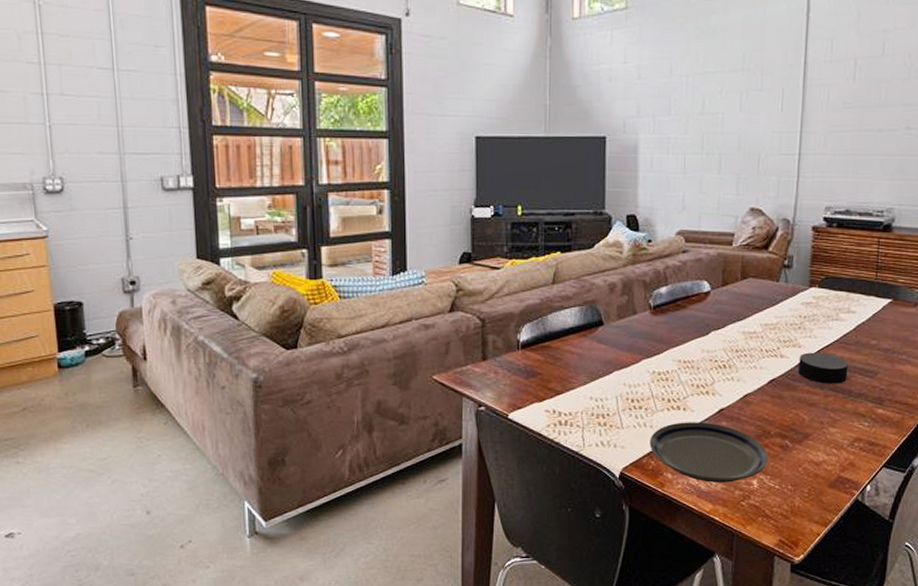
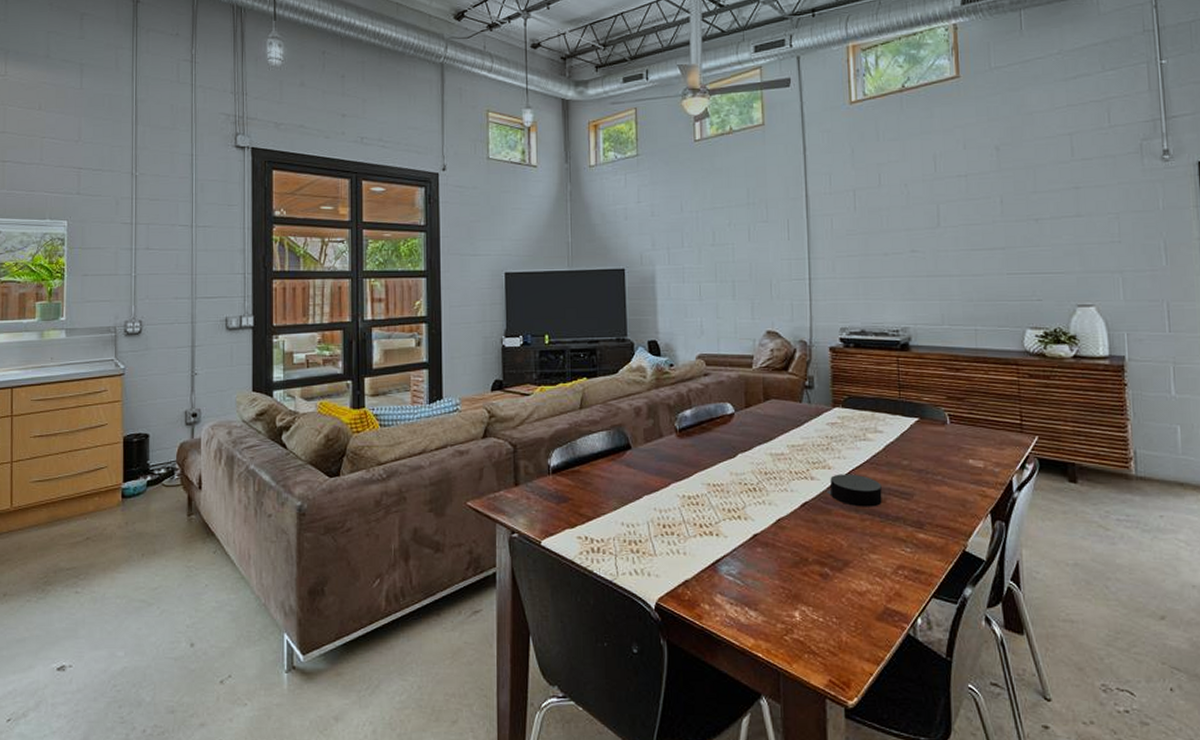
plate: present [649,422,769,483] -> none [684,548,809,615]

